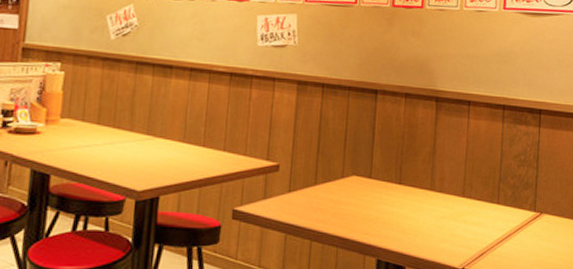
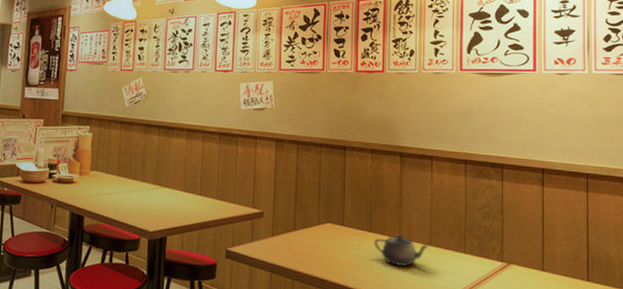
teapot: none [403,185,462,221] -> present [373,234,430,267]

